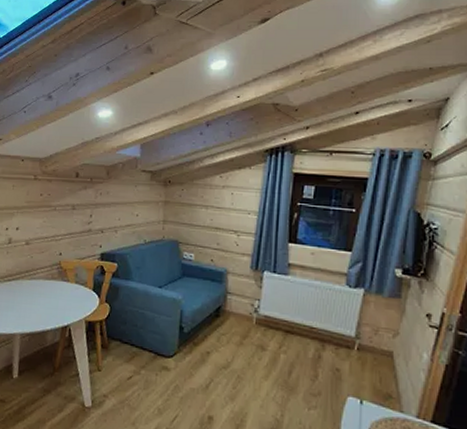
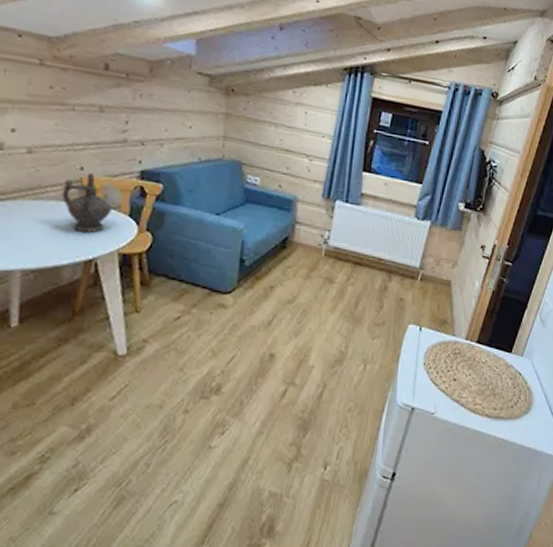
ceremonial vessel: none [47,257,81,304] -> present [61,173,112,233]

